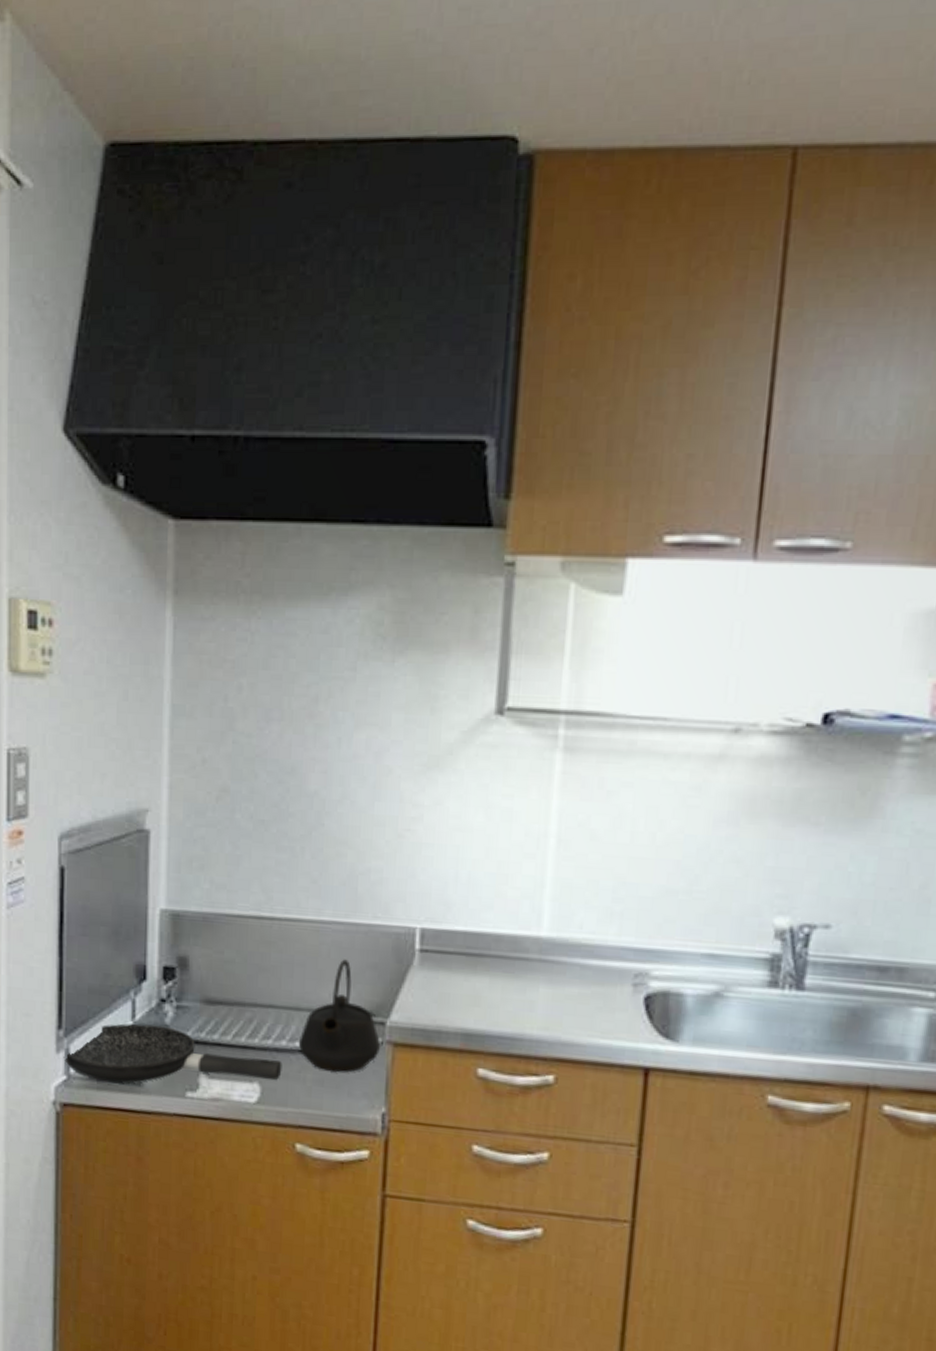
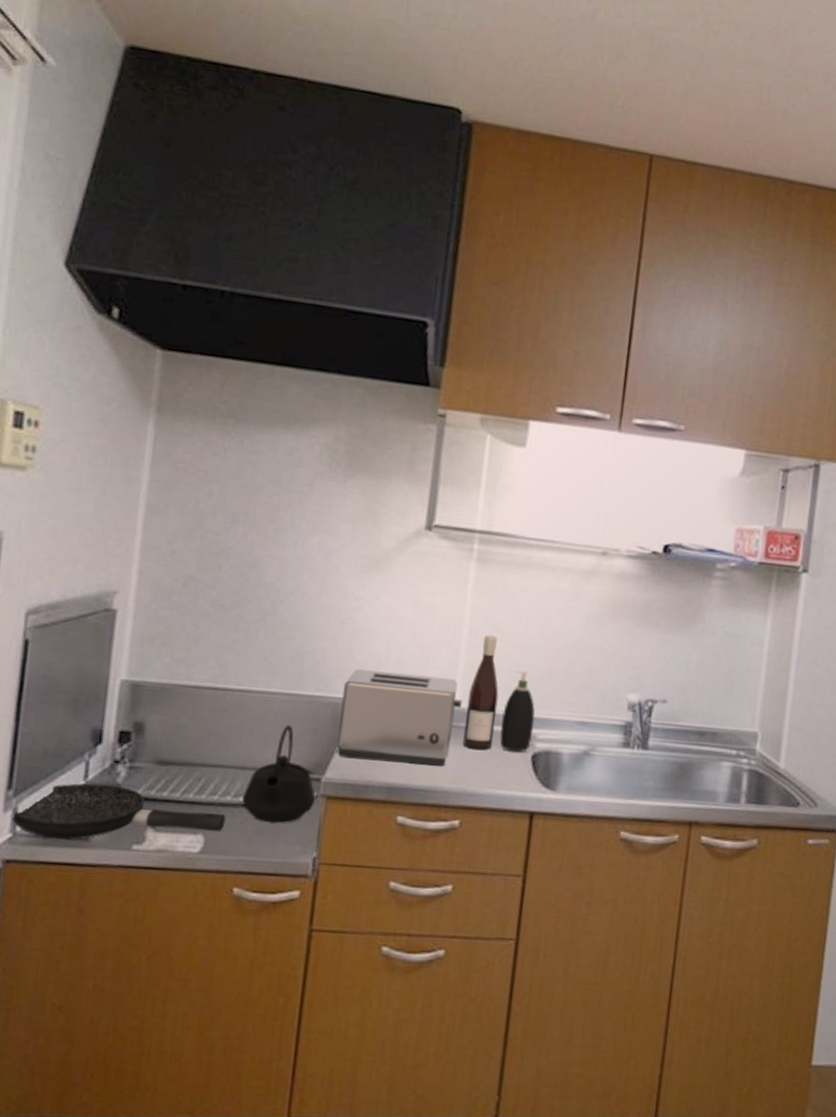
toaster: none [402,892,552,1009] -> present [337,669,462,766]
bottle: none [554,845,599,990] -> present [462,635,499,751]
soap dispenser: none [602,889,648,993] -> present [500,670,535,753]

